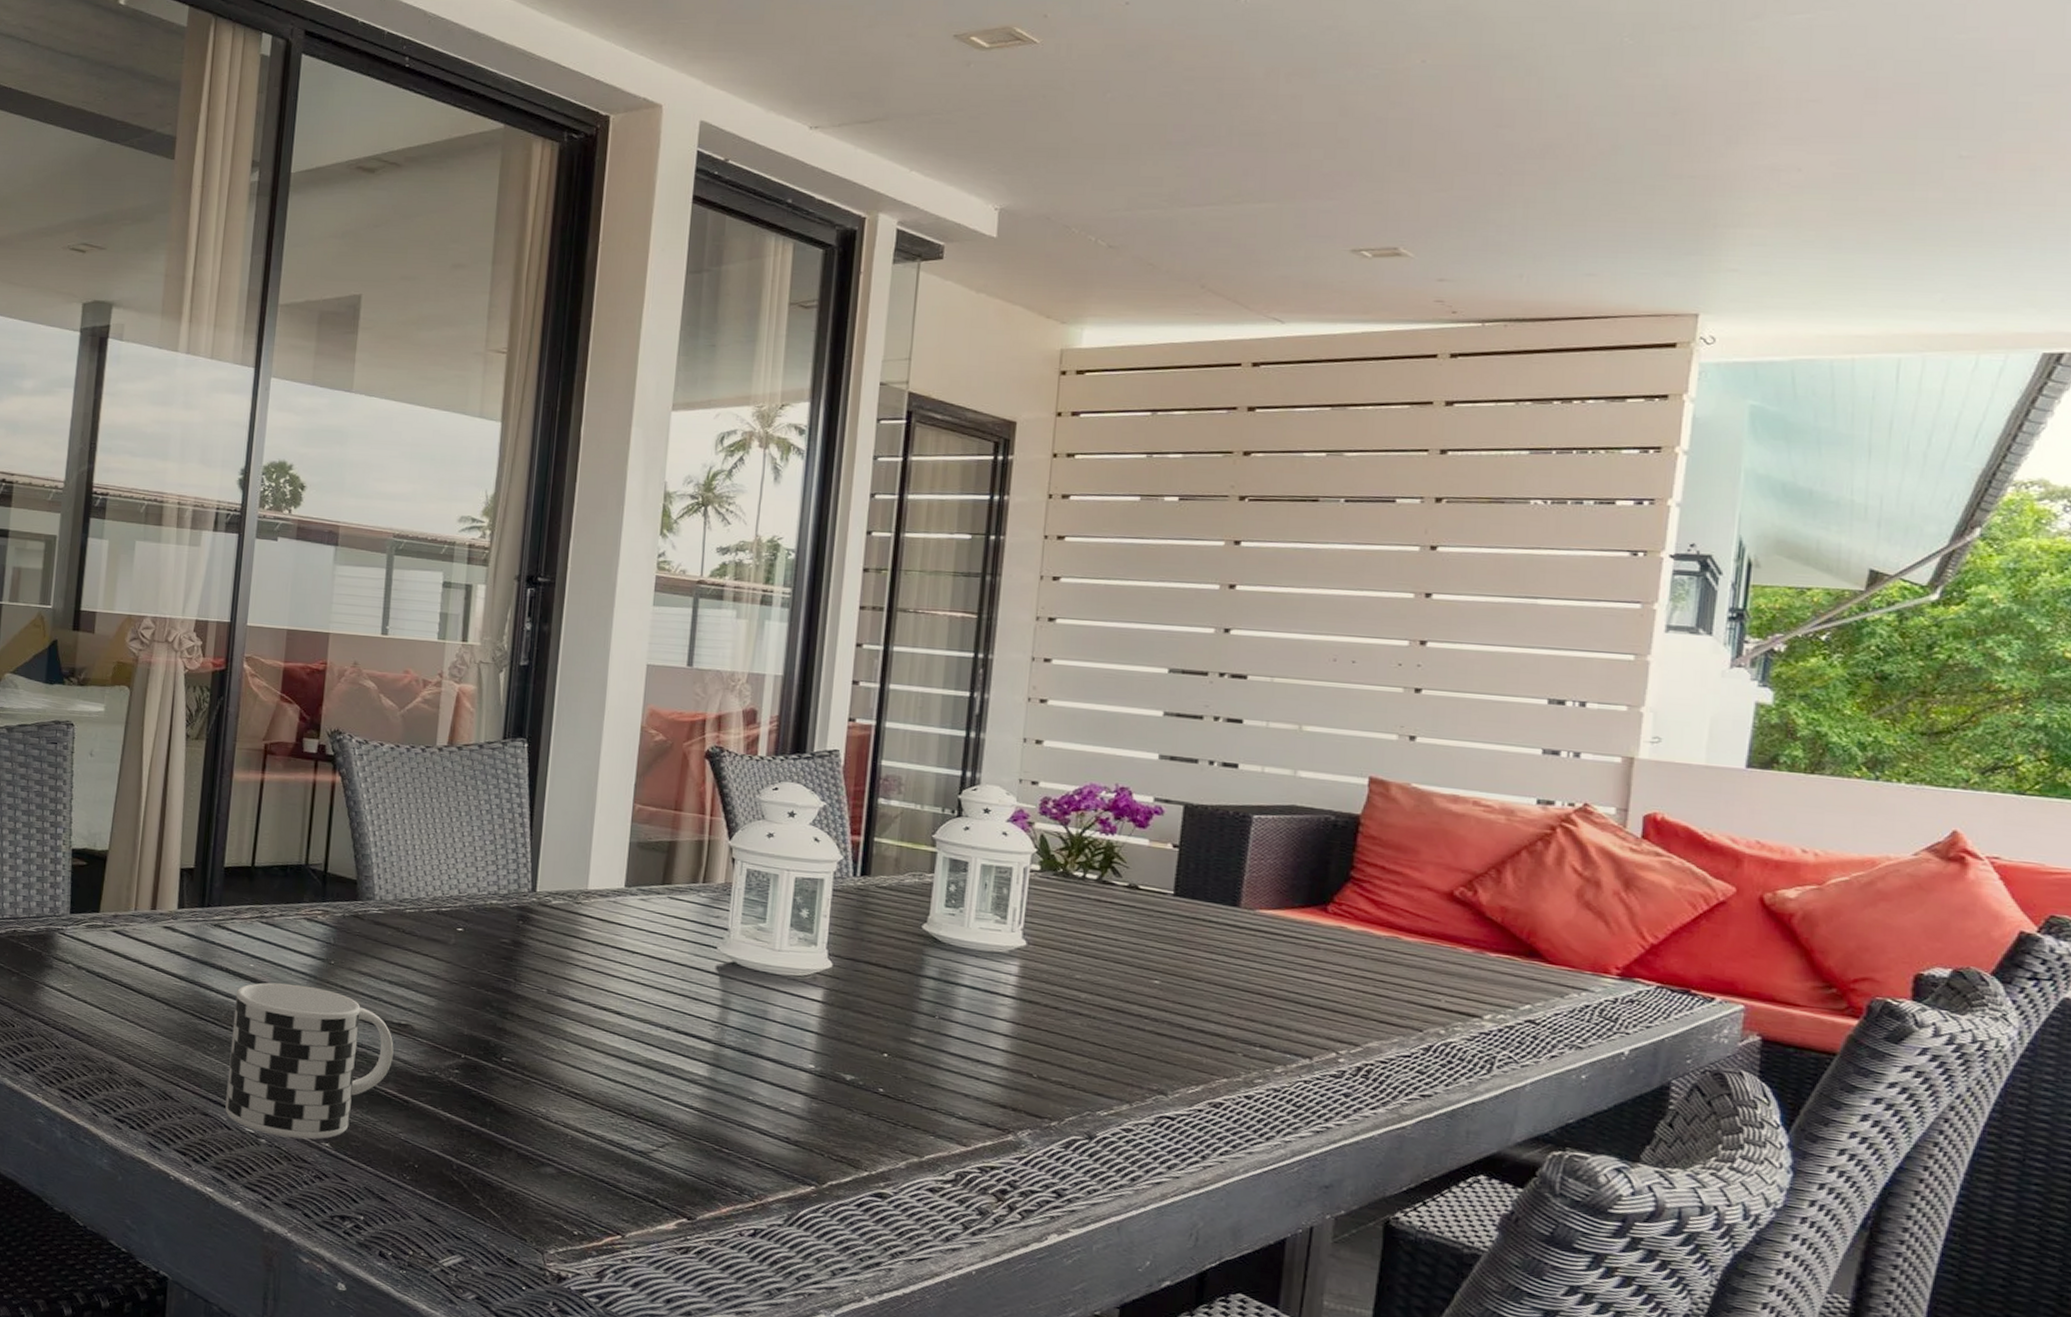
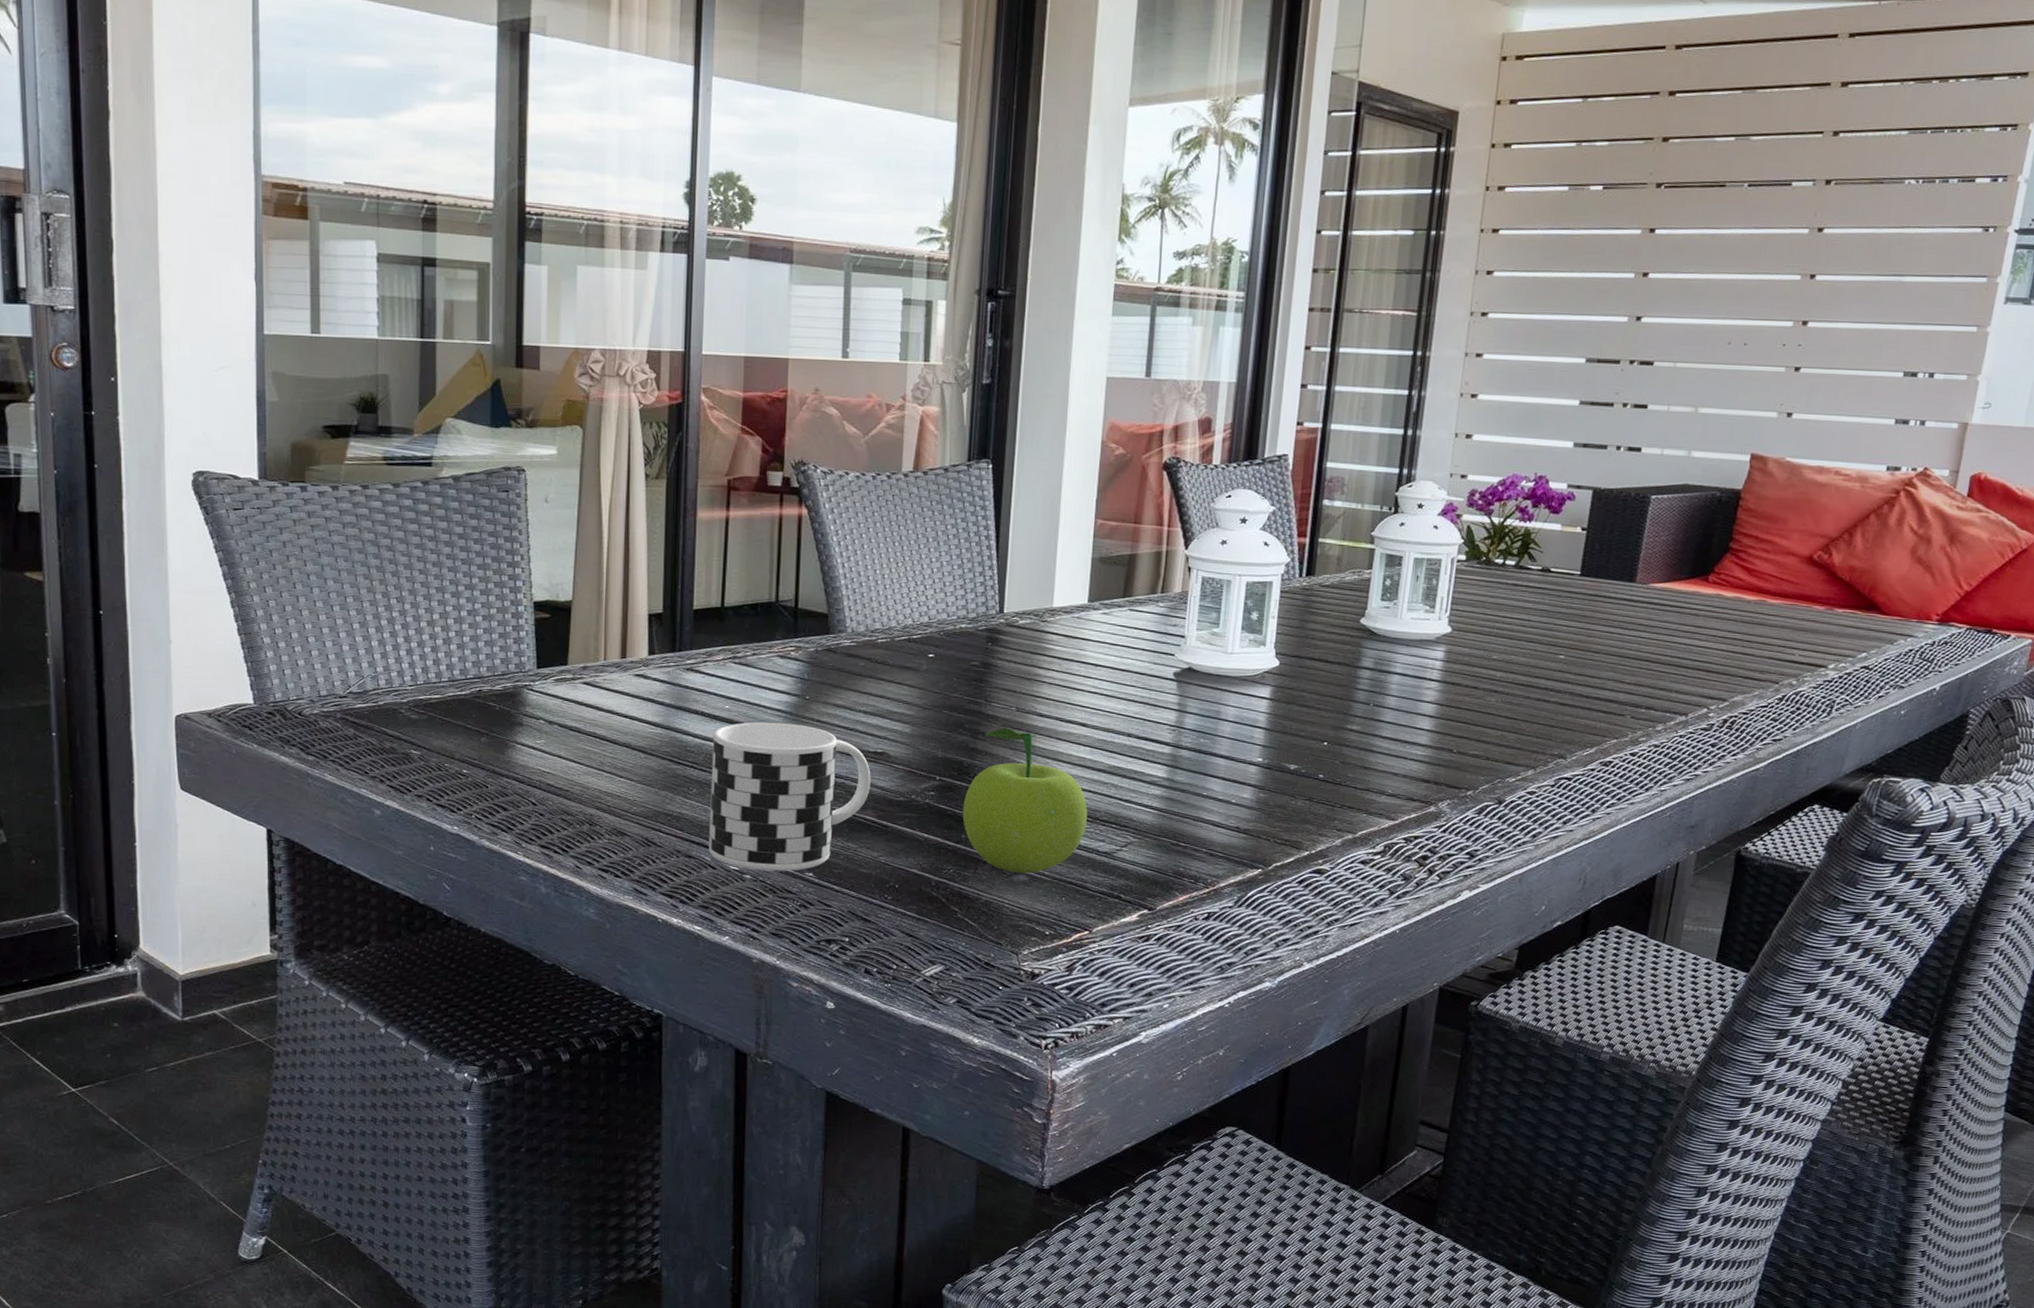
fruit: none [487,1009,622,1167] -> present [962,728,1088,874]

